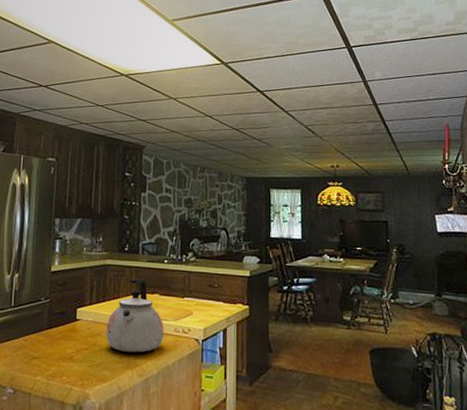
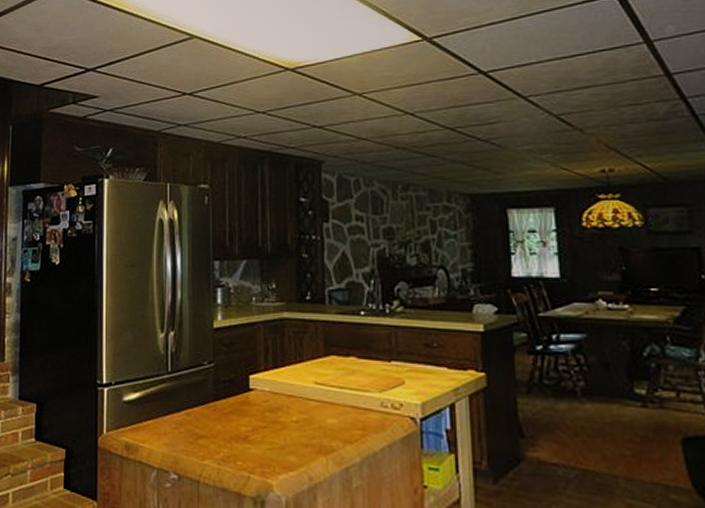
kettle: present [106,278,164,353] -> none [289,336,367,434]

